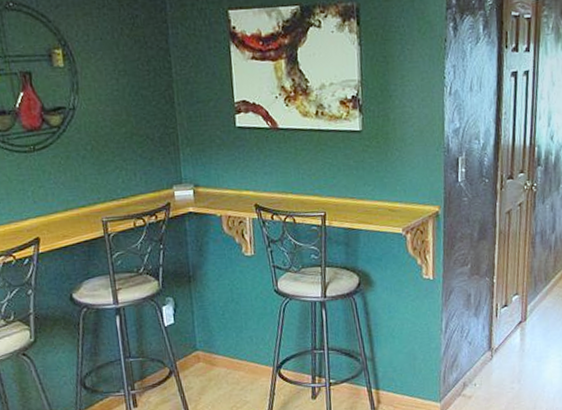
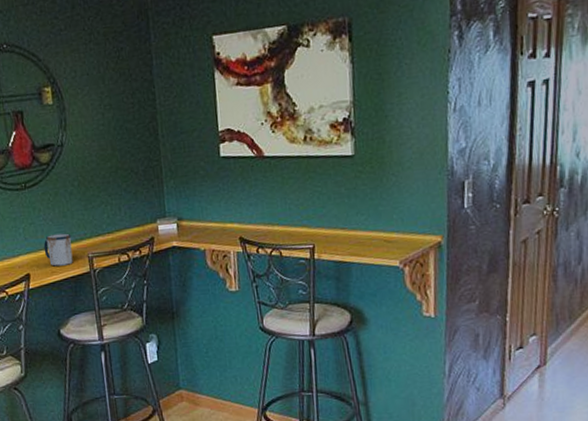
mug: none [54,197,86,231] -> present [43,233,73,267]

